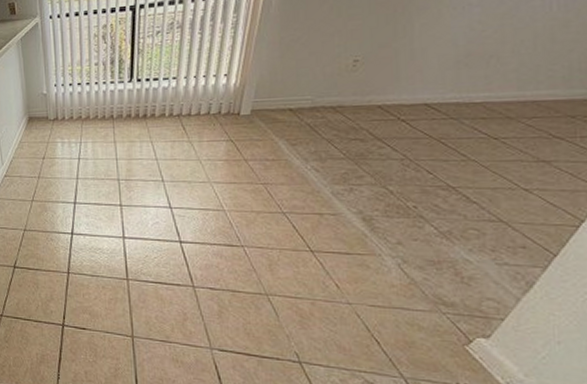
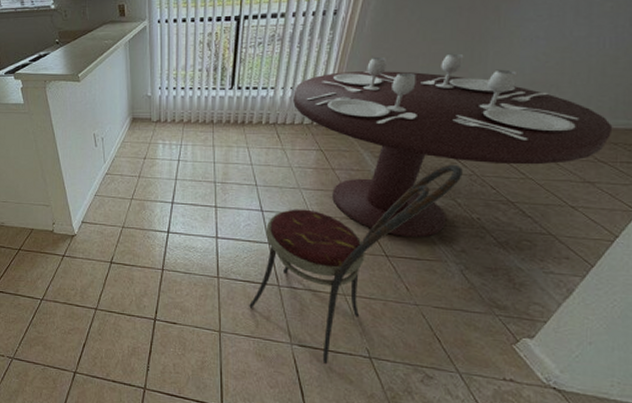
chair: none [162,148,393,370] -> present [249,164,463,365]
dining table: none [197,28,569,231] -> present [293,53,613,238]

